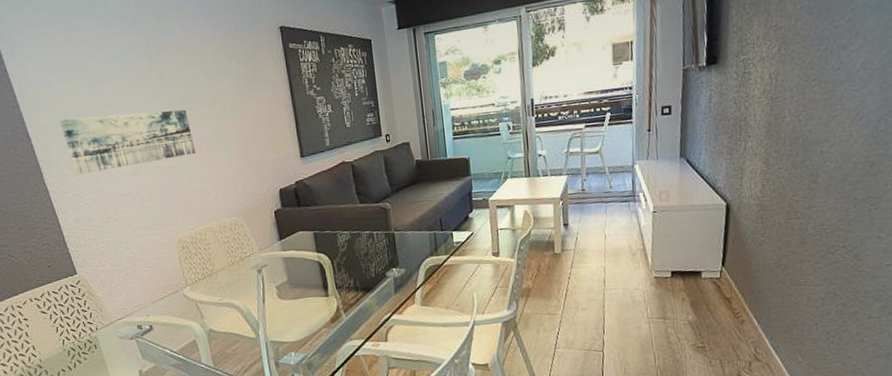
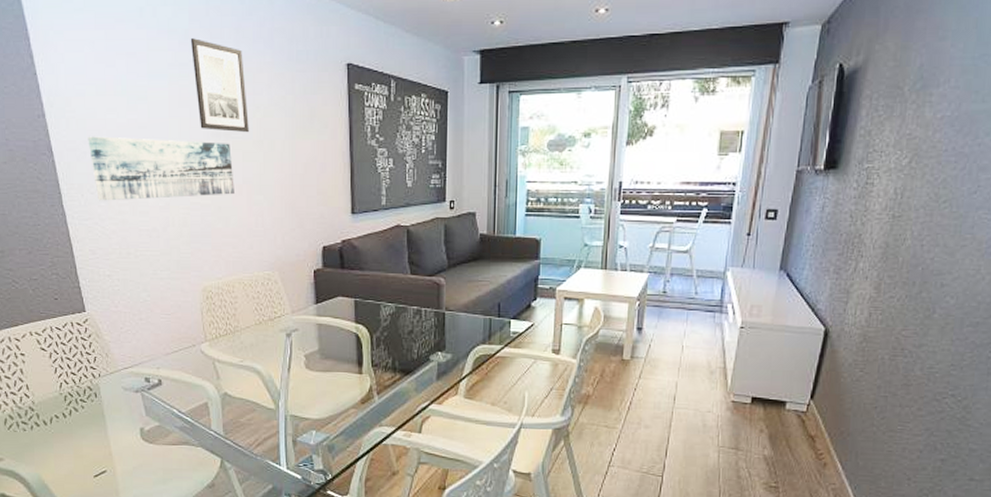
wall art: none [139,21,201,100] -> present [190,38,249,133]

